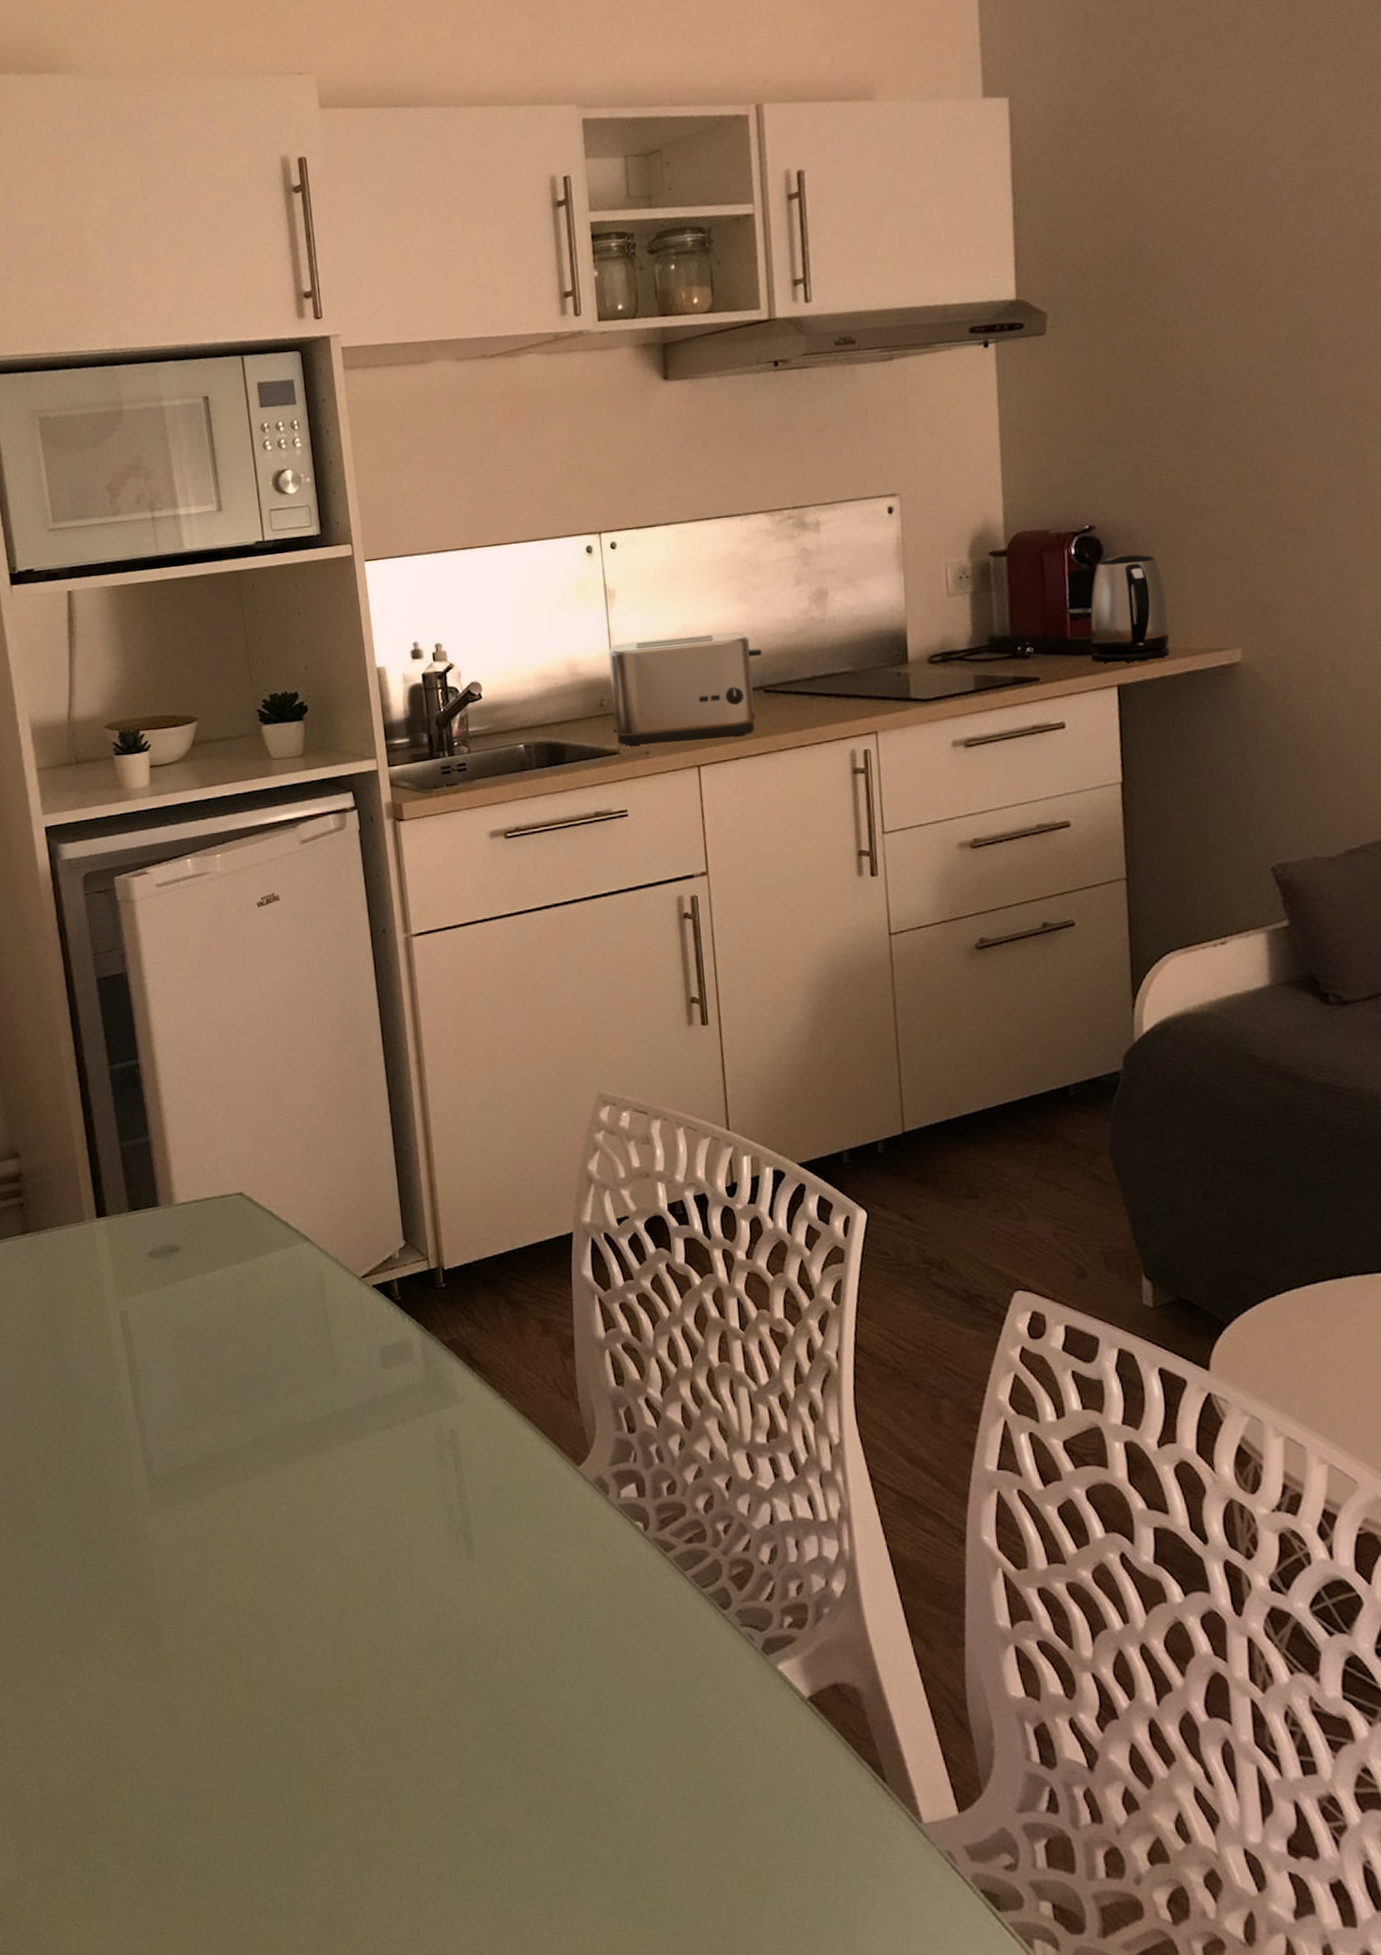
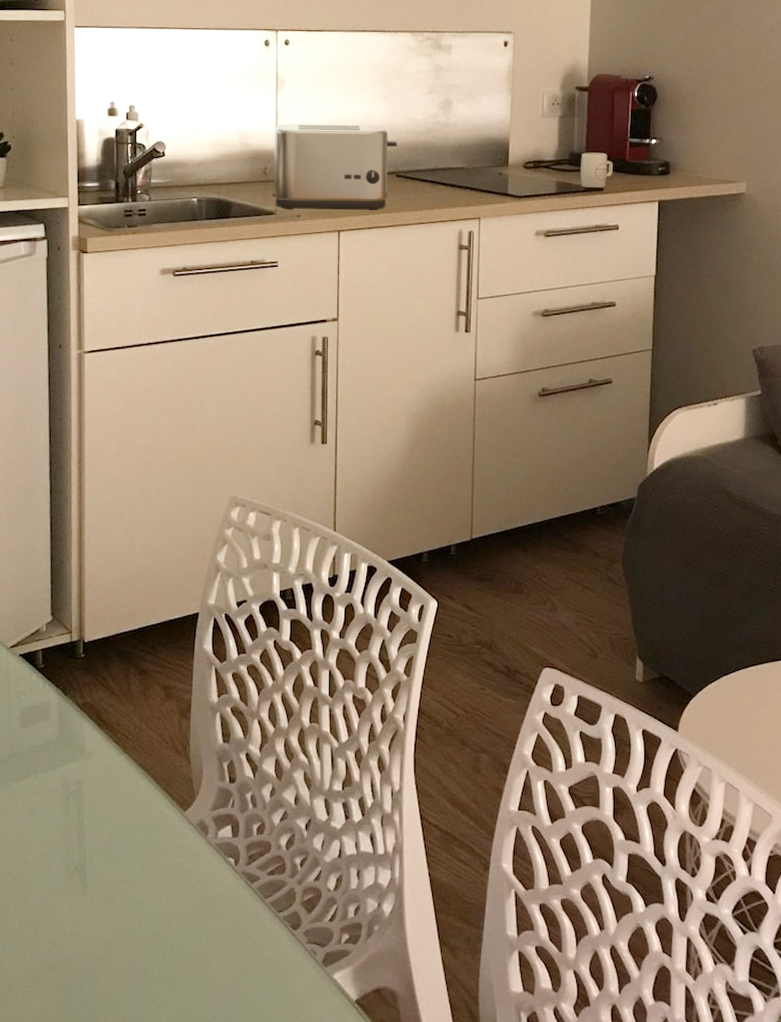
mug: none [1004,632,1051,680] -> present [580,152,613,189]
kettle: present [1089,553,1170,664] -> none [641,101,697,184]

